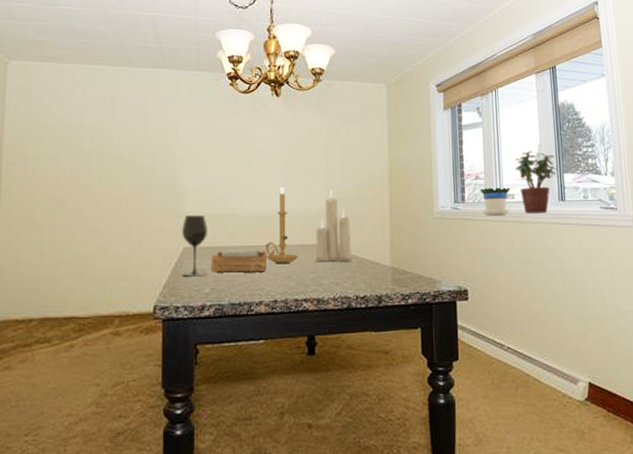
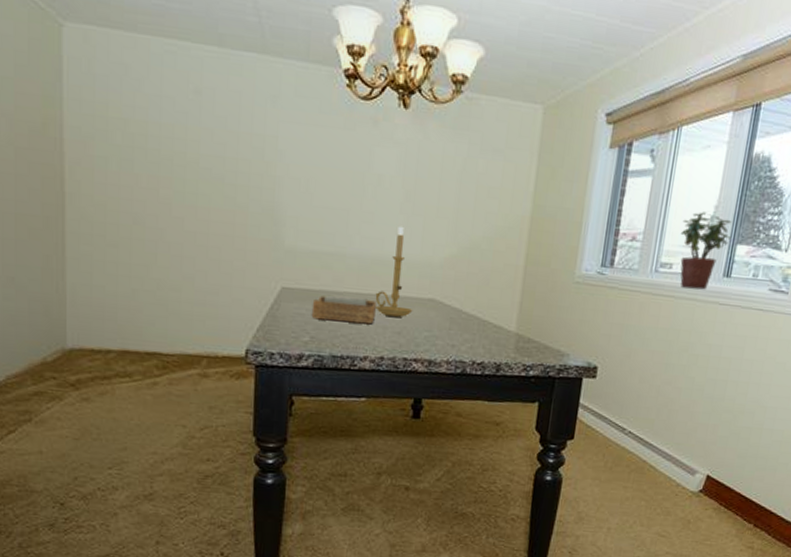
wineglass: present [182,216,207,277] -> none [279,250,310,323]
candle: present [315,190,352,261] -> none [431,236,477,322]
flowerpot: present [479,187,510,216] -> none [631,252,670,288]

